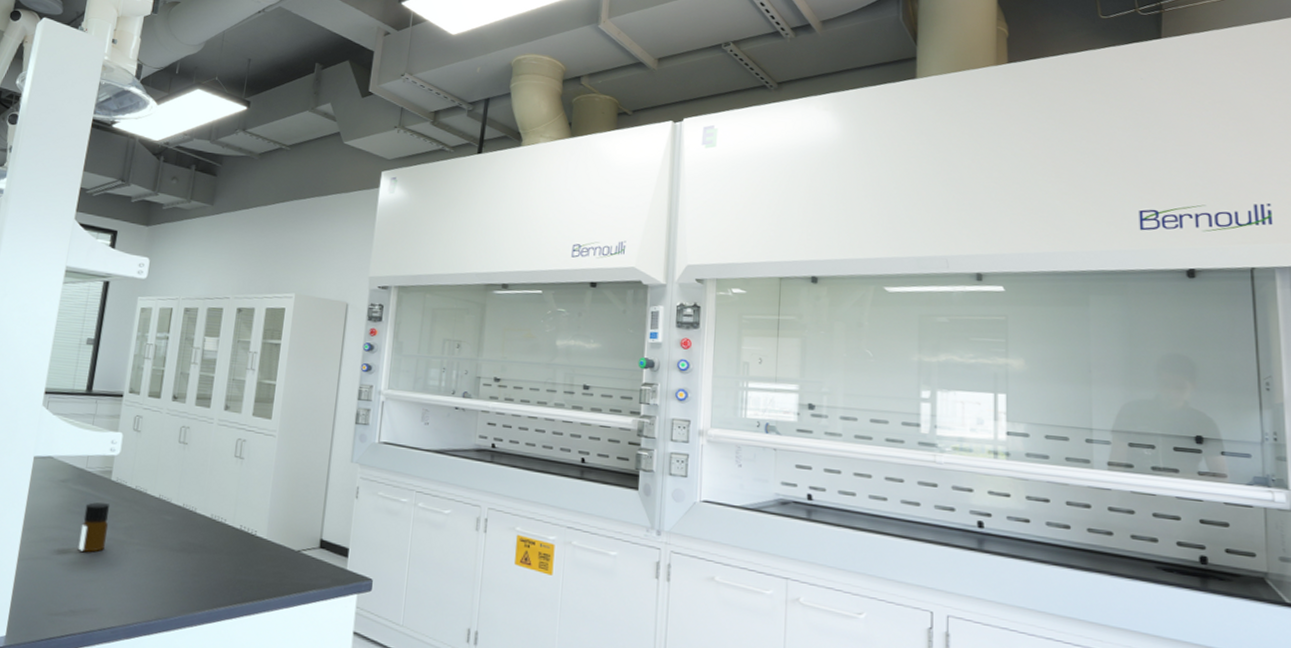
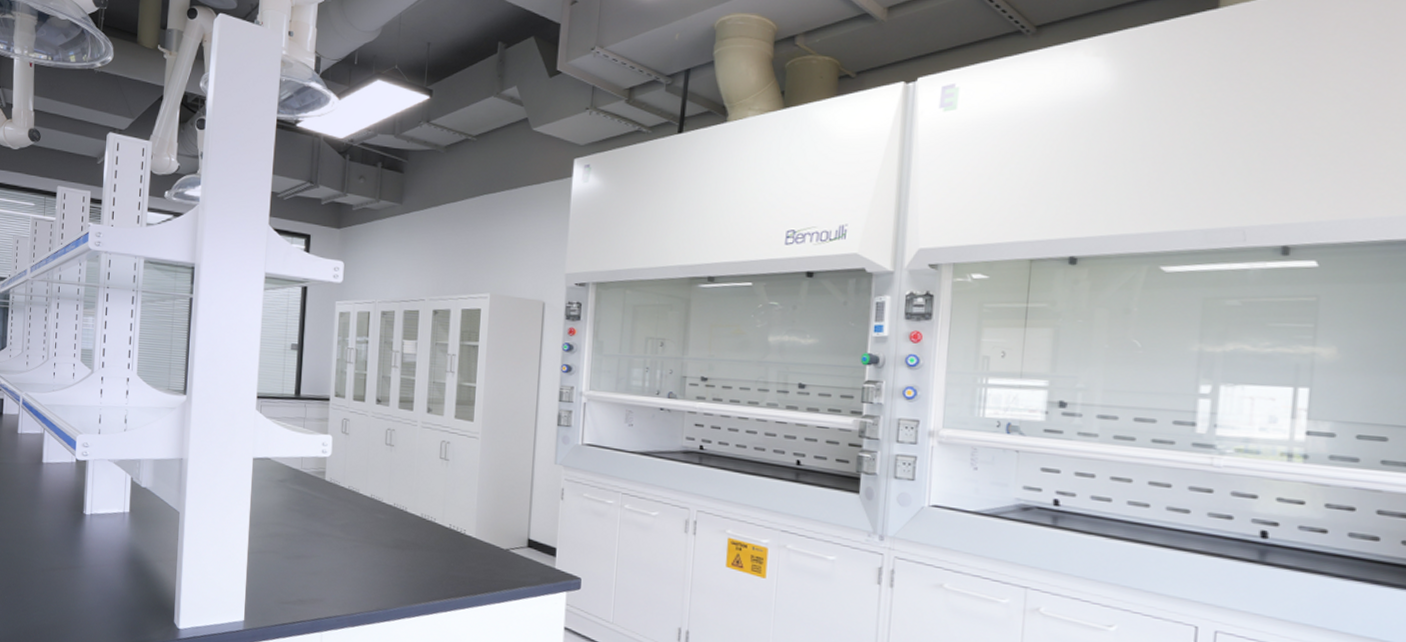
bottle: present [78,502,111,552] -> none [300,501,327,547]

